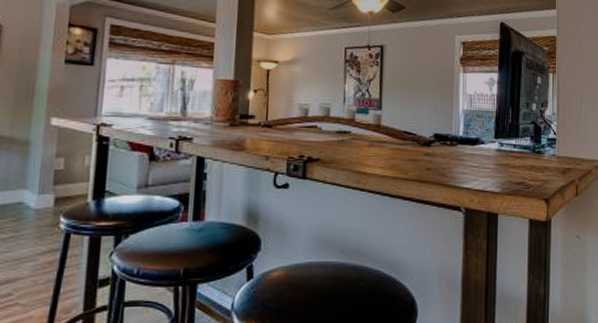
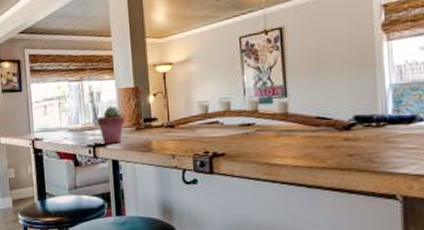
potted succulent: none [185,97,219,139] -> present [96,106,125,144]

